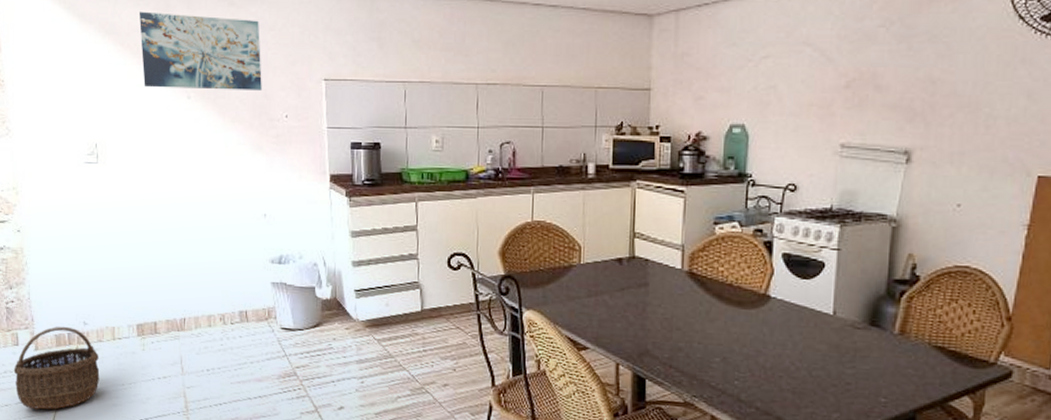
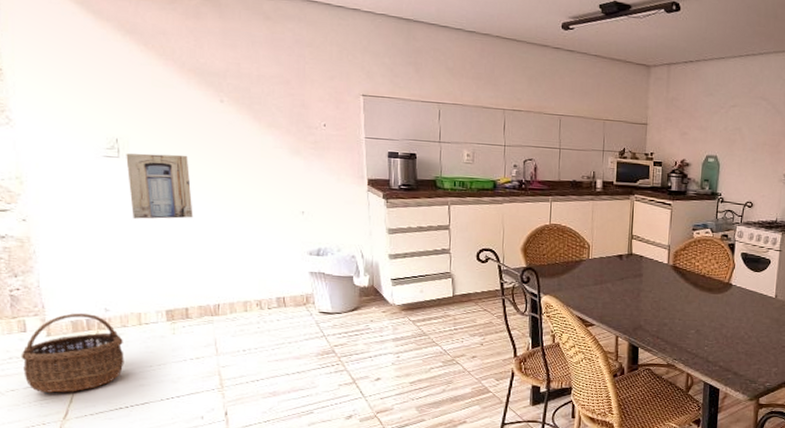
wall art: none [104,157,162,227] -> present [126,153,193,219]
wall art: present [139,11,262,90] -> none [166,15,300,100]

